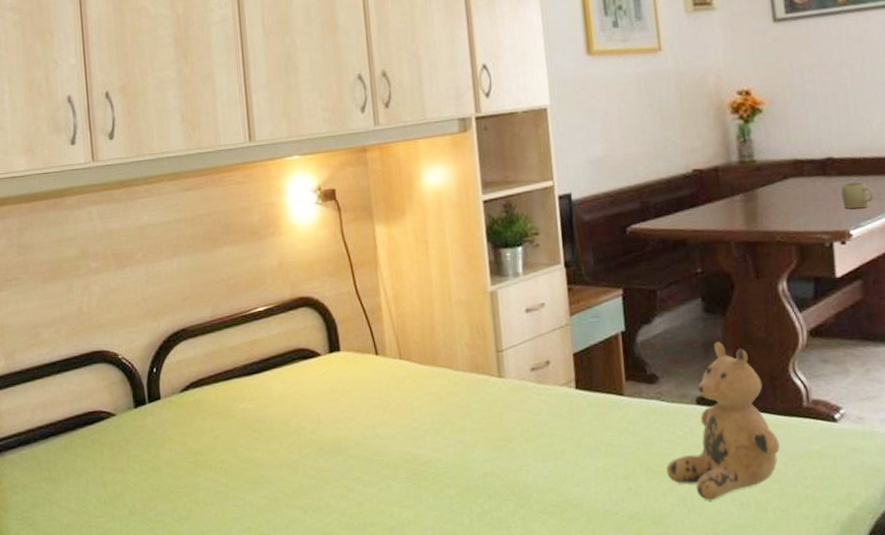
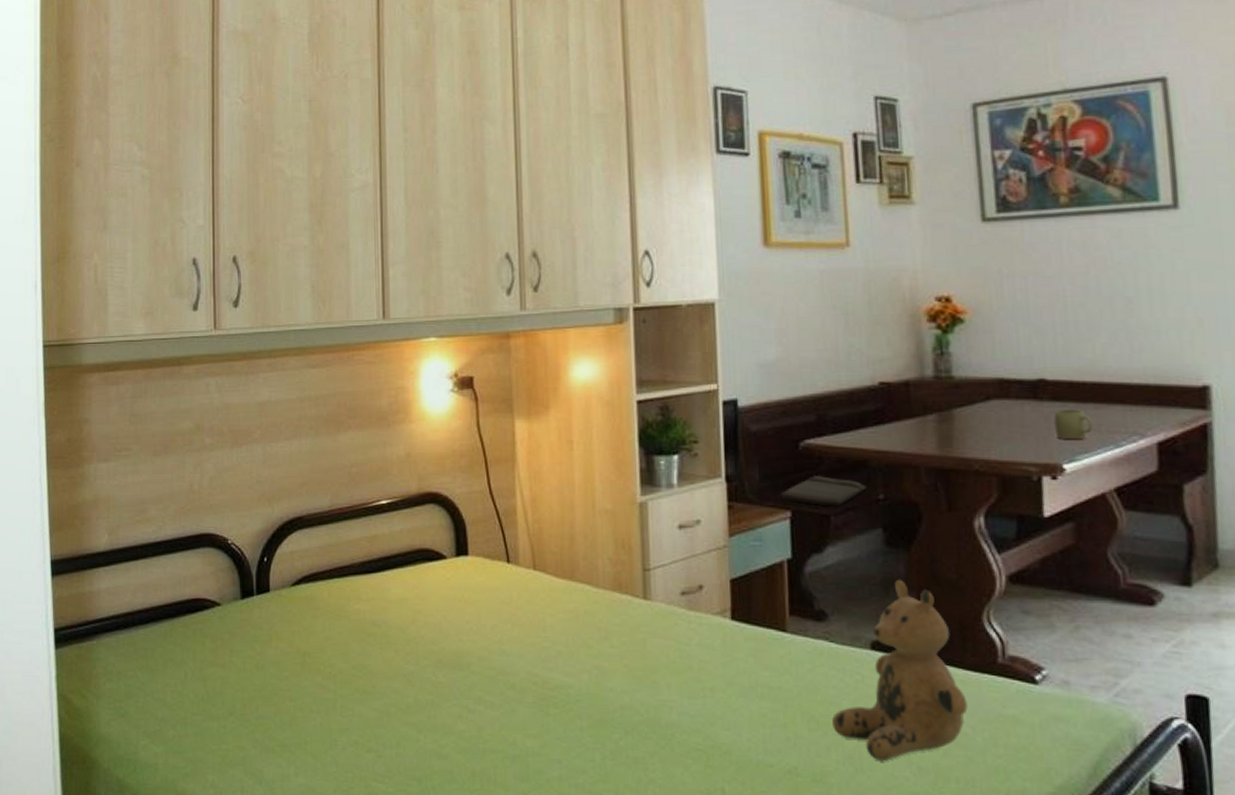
cushion: none [613,256,686,283] -> present [781,476,867,507]

